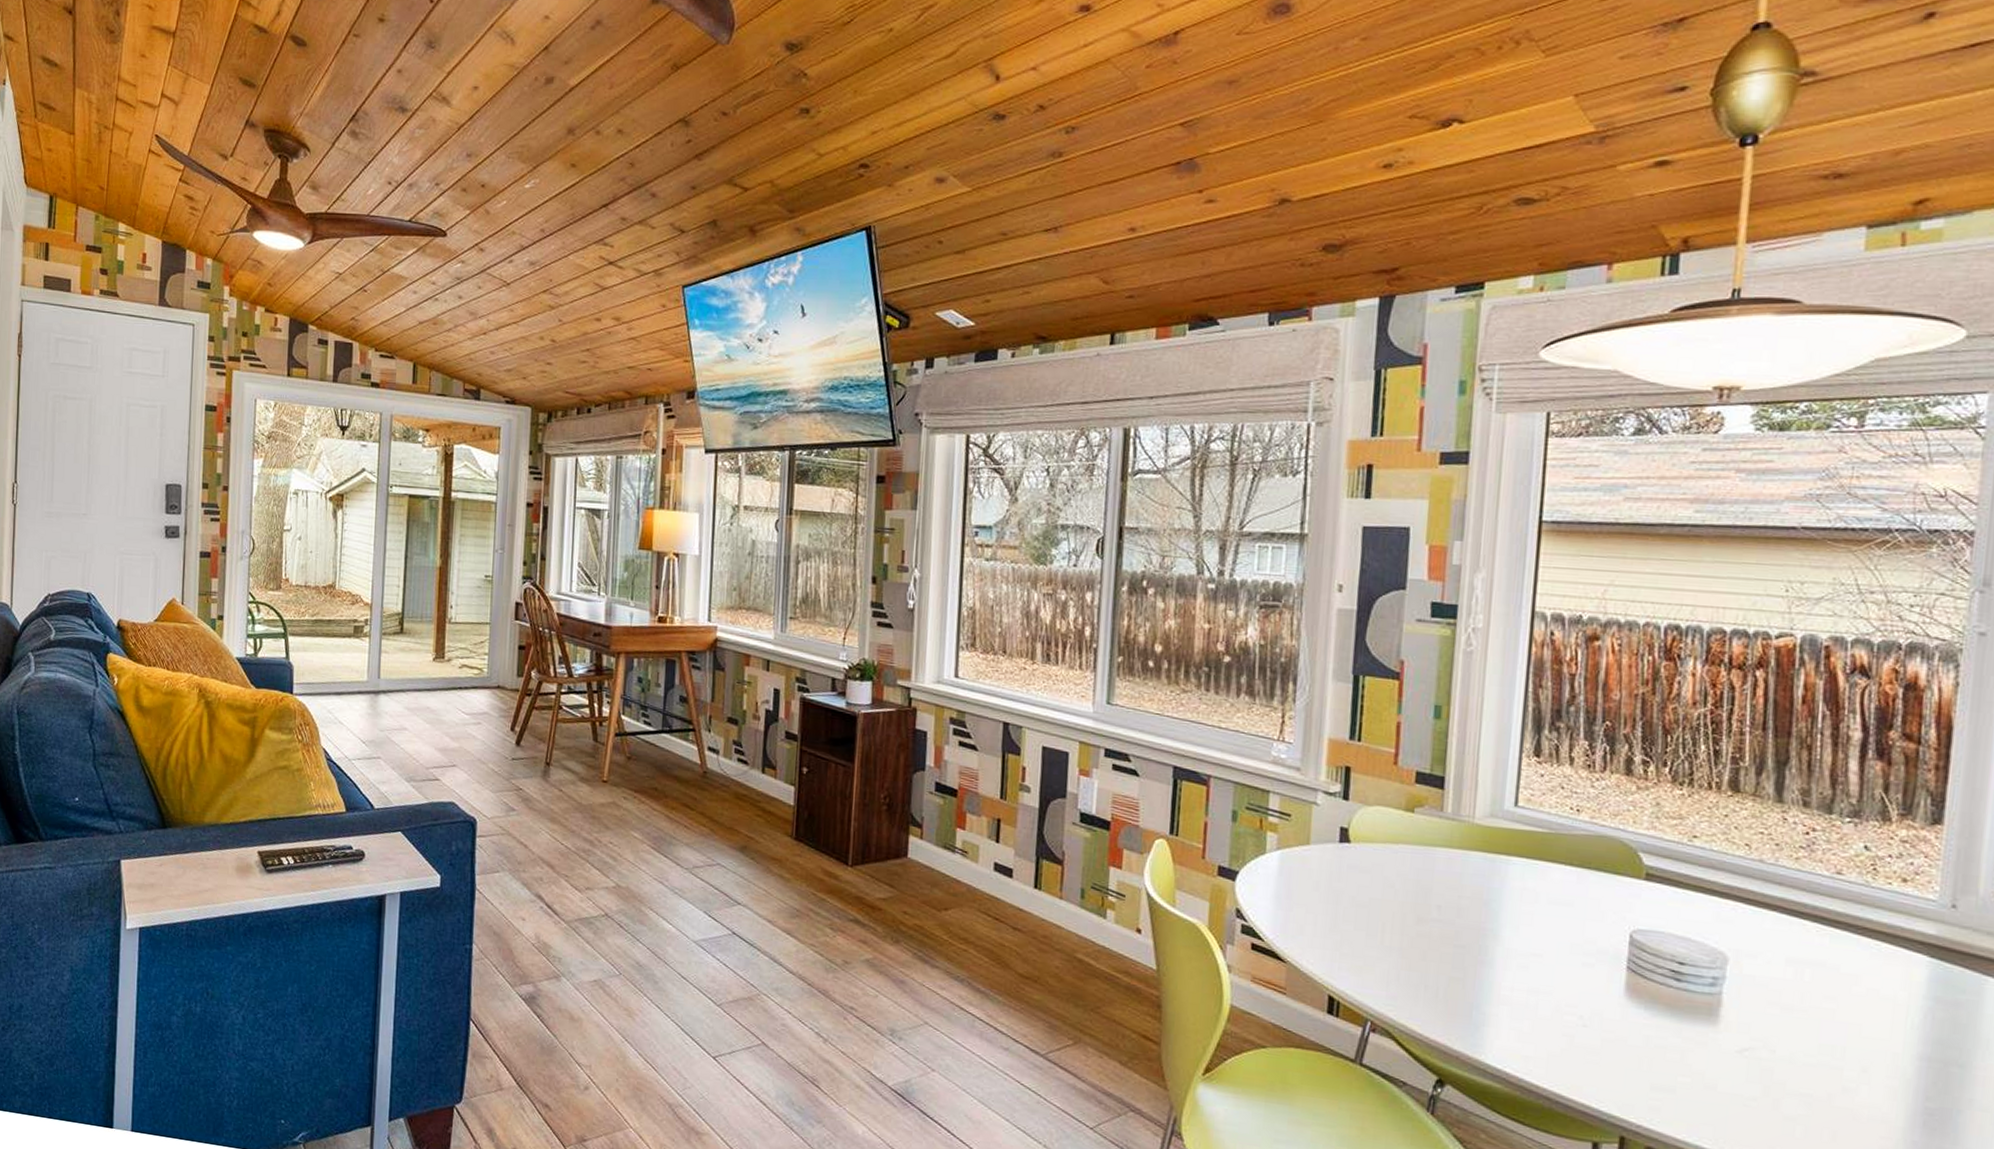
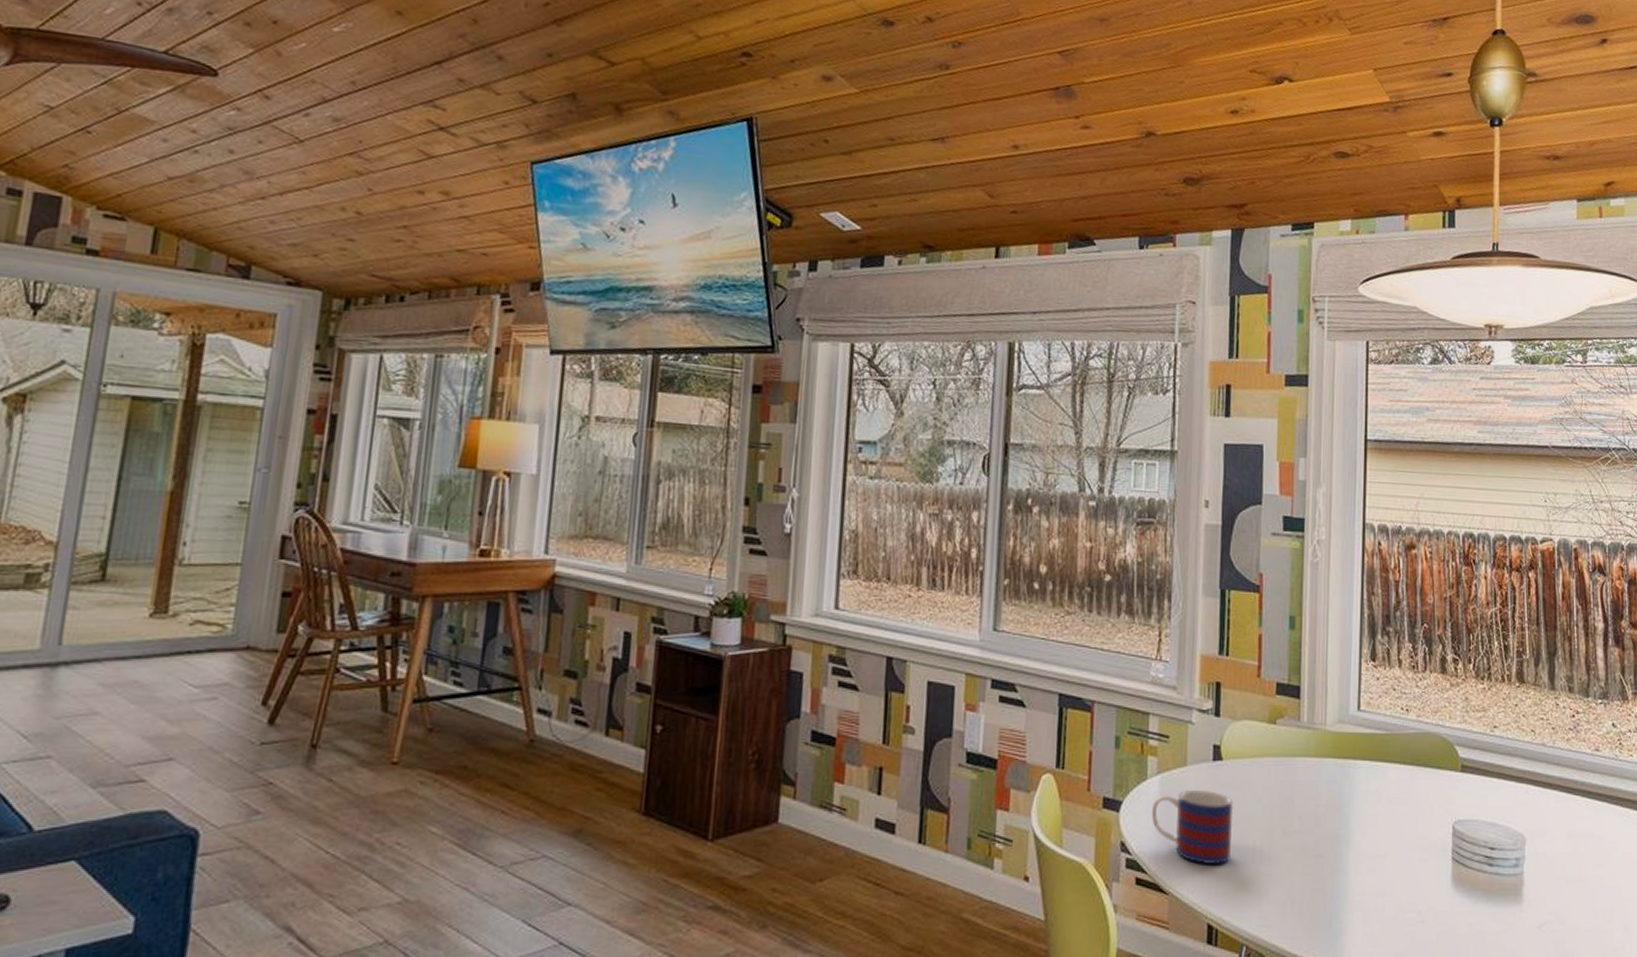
mug: none [1269,868,1362,941] -> present [1151,790,1234,864]

